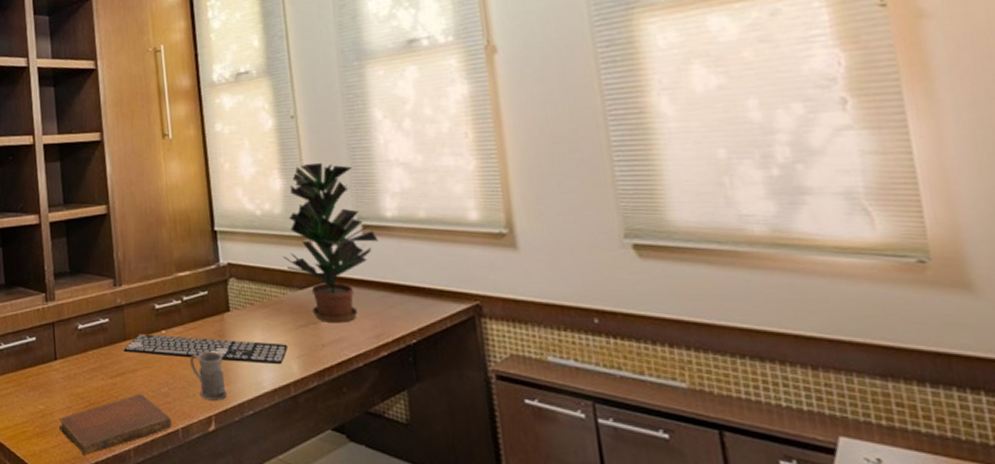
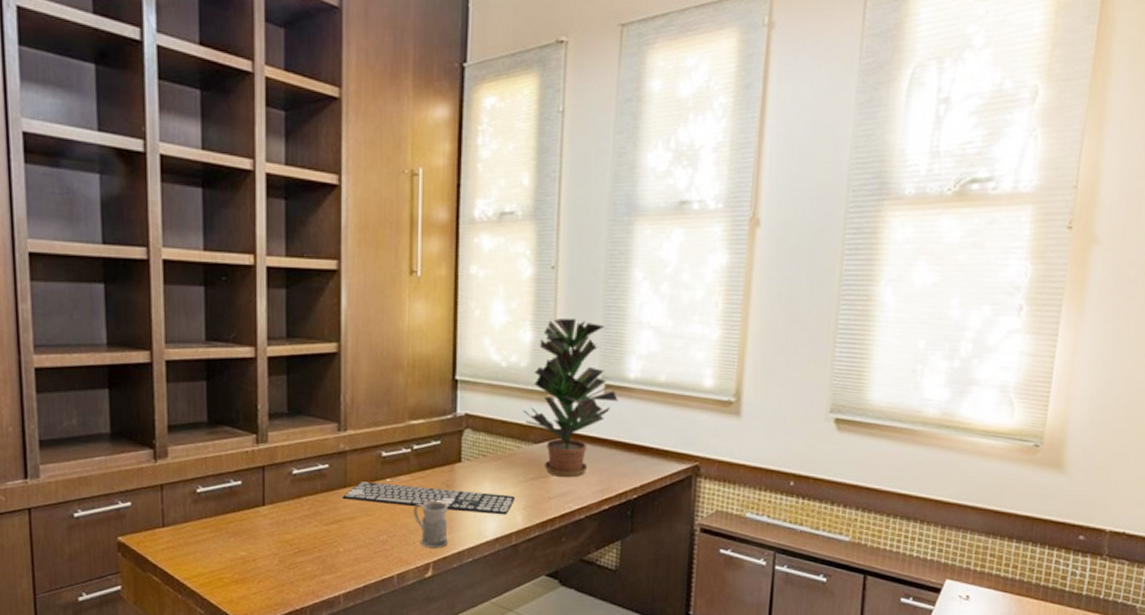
notebook: present [59,393,172,455] -> none [262,540,388,601]

